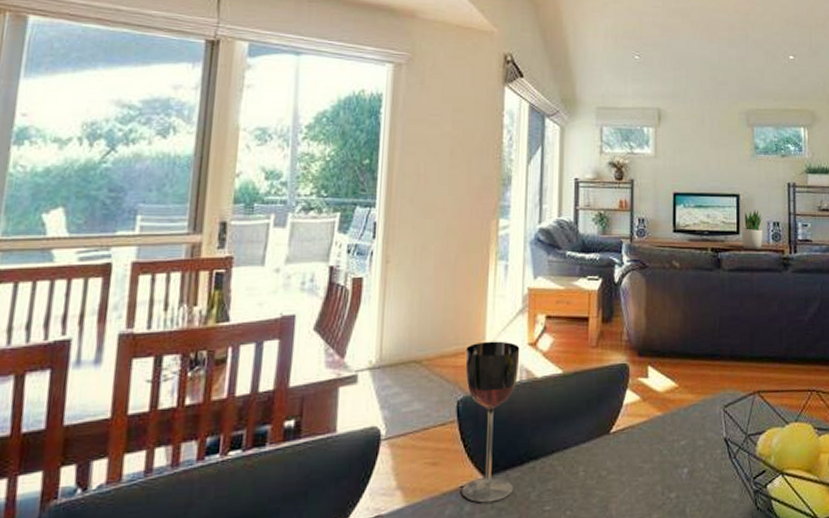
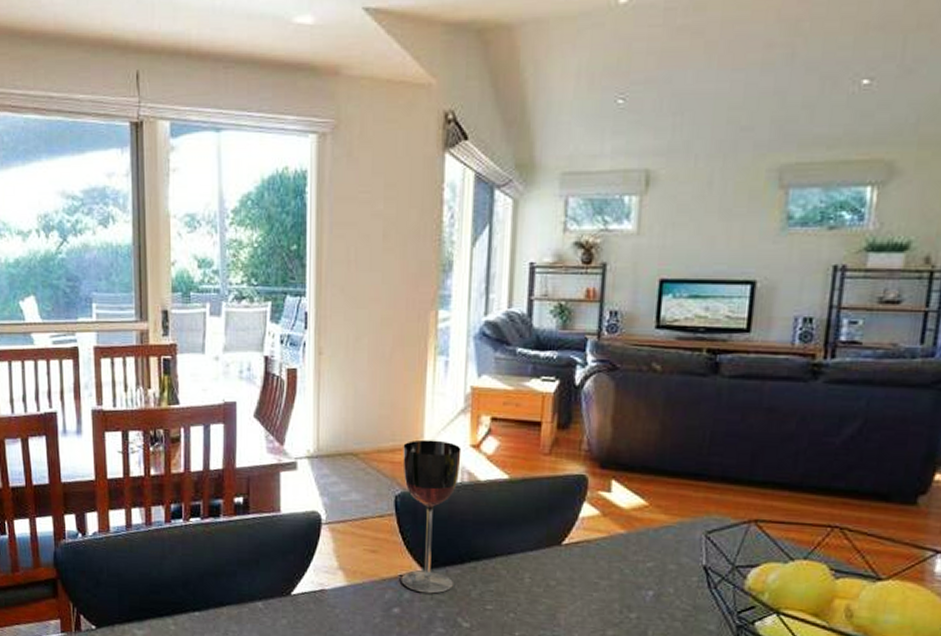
planter: present [742,210,763,250] -> none [753,301,787,353]

